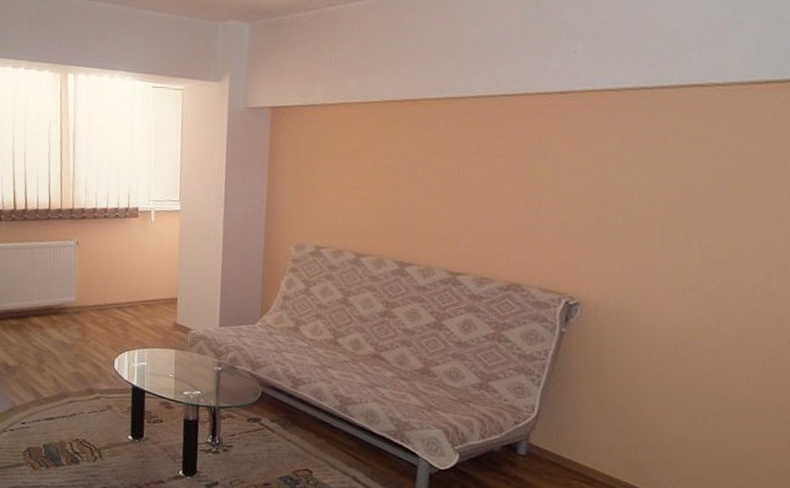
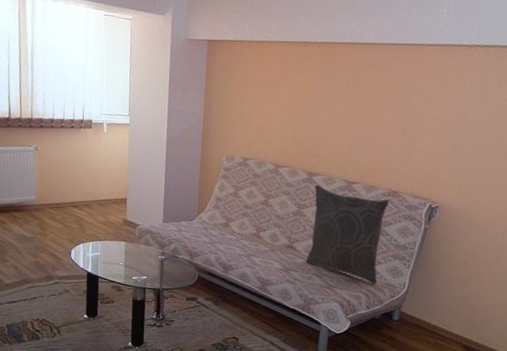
pillow: none [397,277,509,407] -> present [306,184,389,285]

